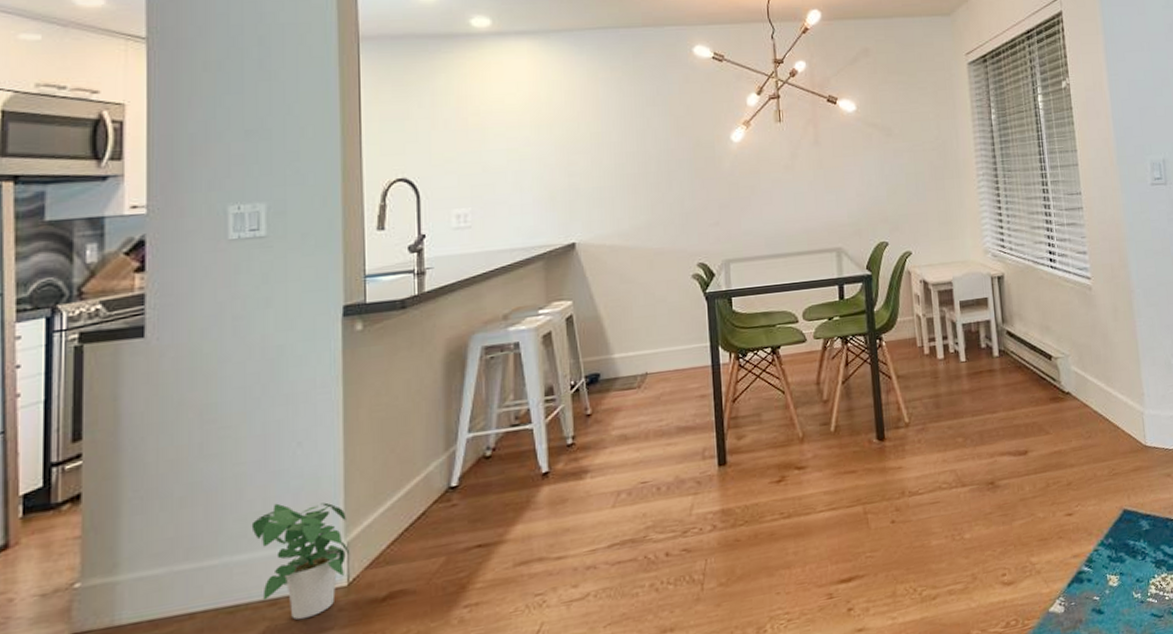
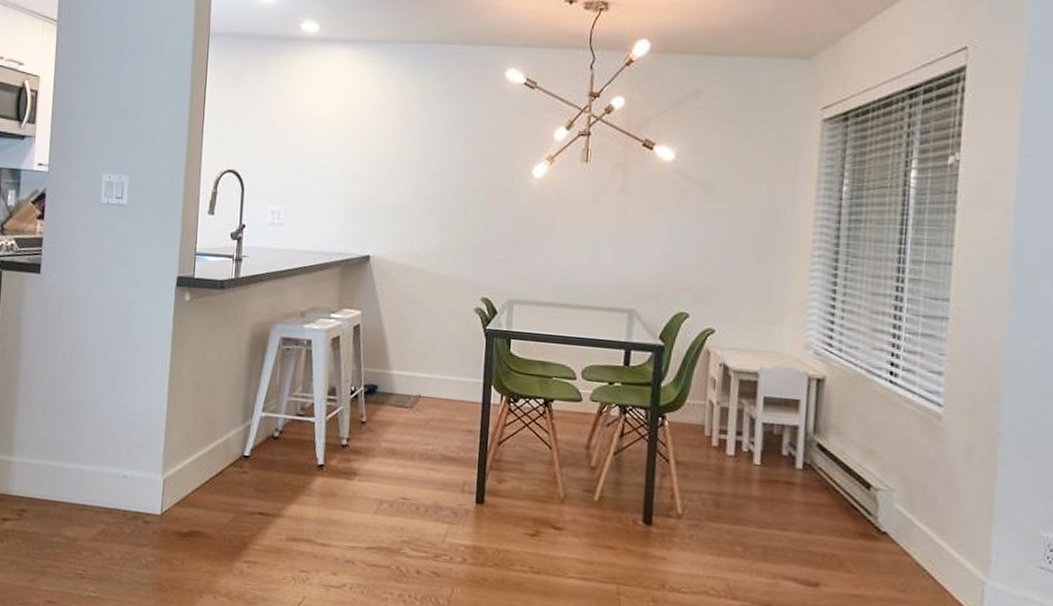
potted plant: present [251,502,349,620] -> none [99,432,165,532]

